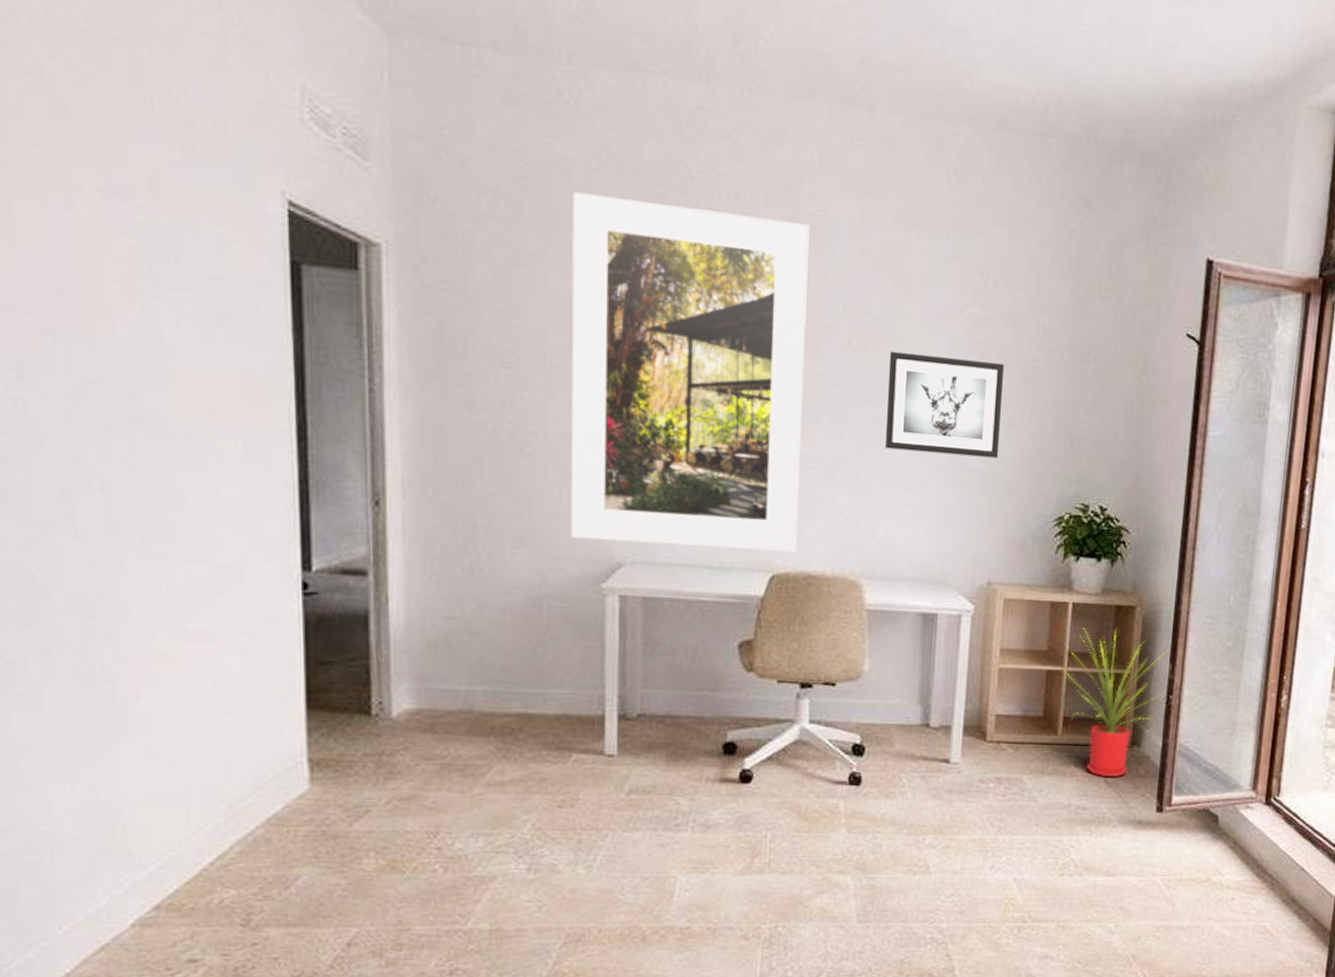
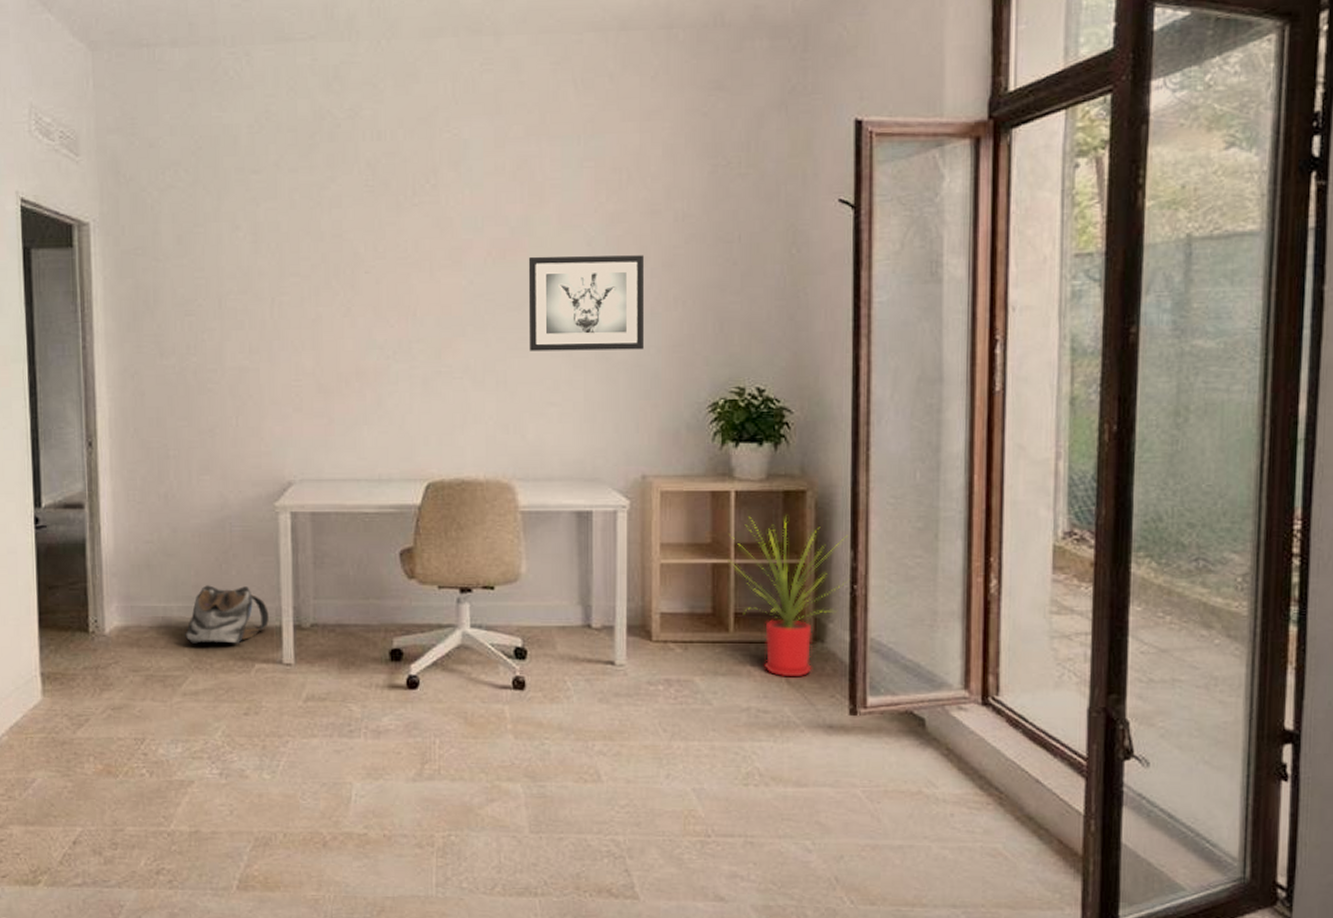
backpack: none [491,668,590,733] -> present [185,585,269,644]
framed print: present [570,191,810,552] -> none [239,150,449,463]

